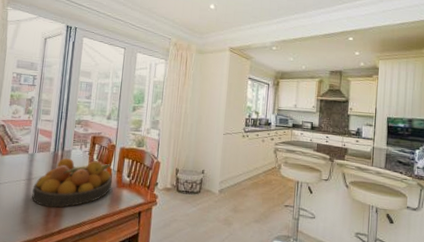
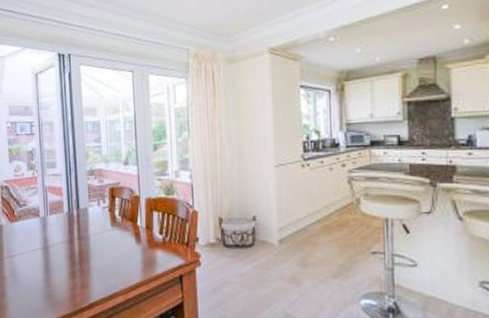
fruit bowl: present [32,158,112,208] -> none [51,218,143,278]

